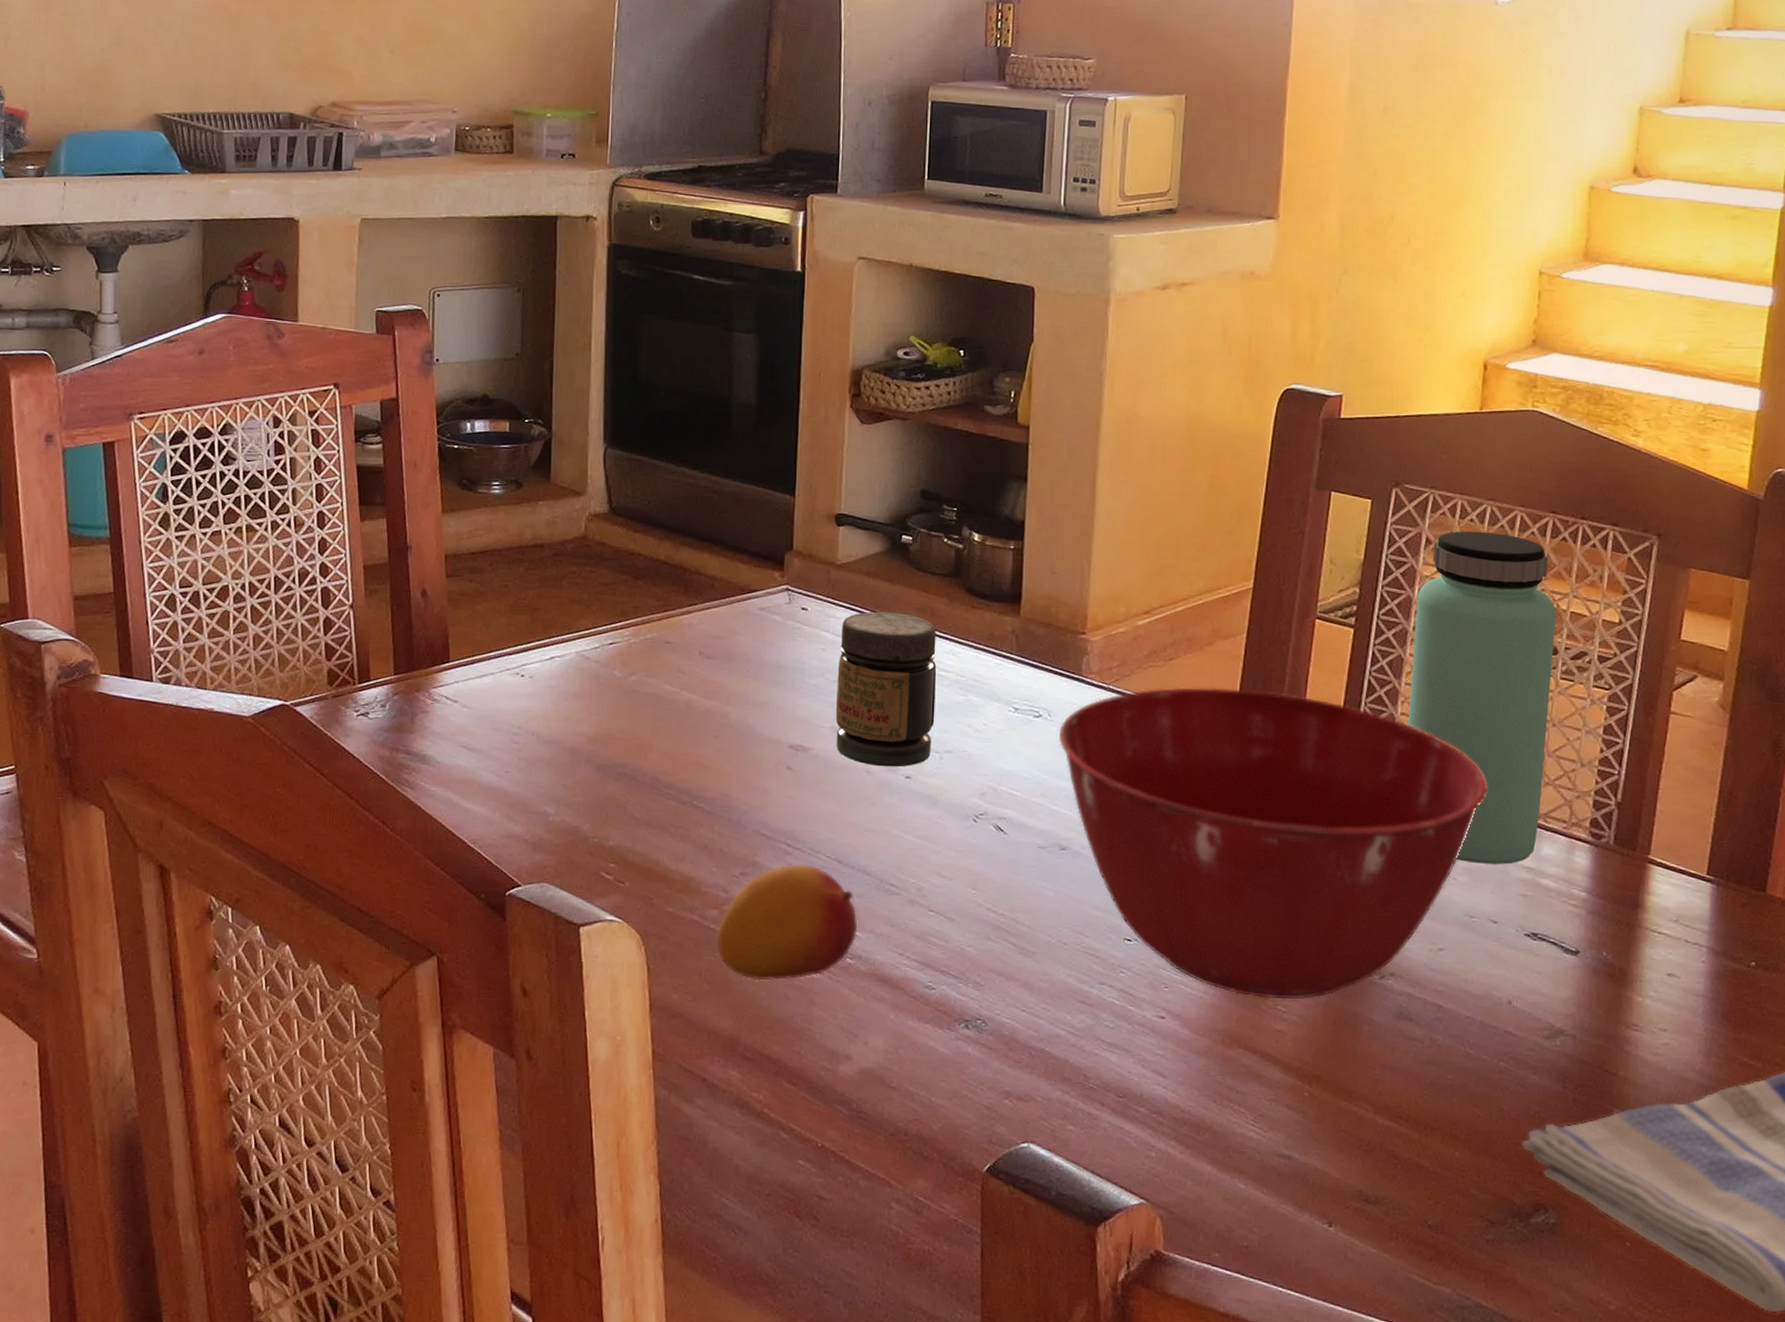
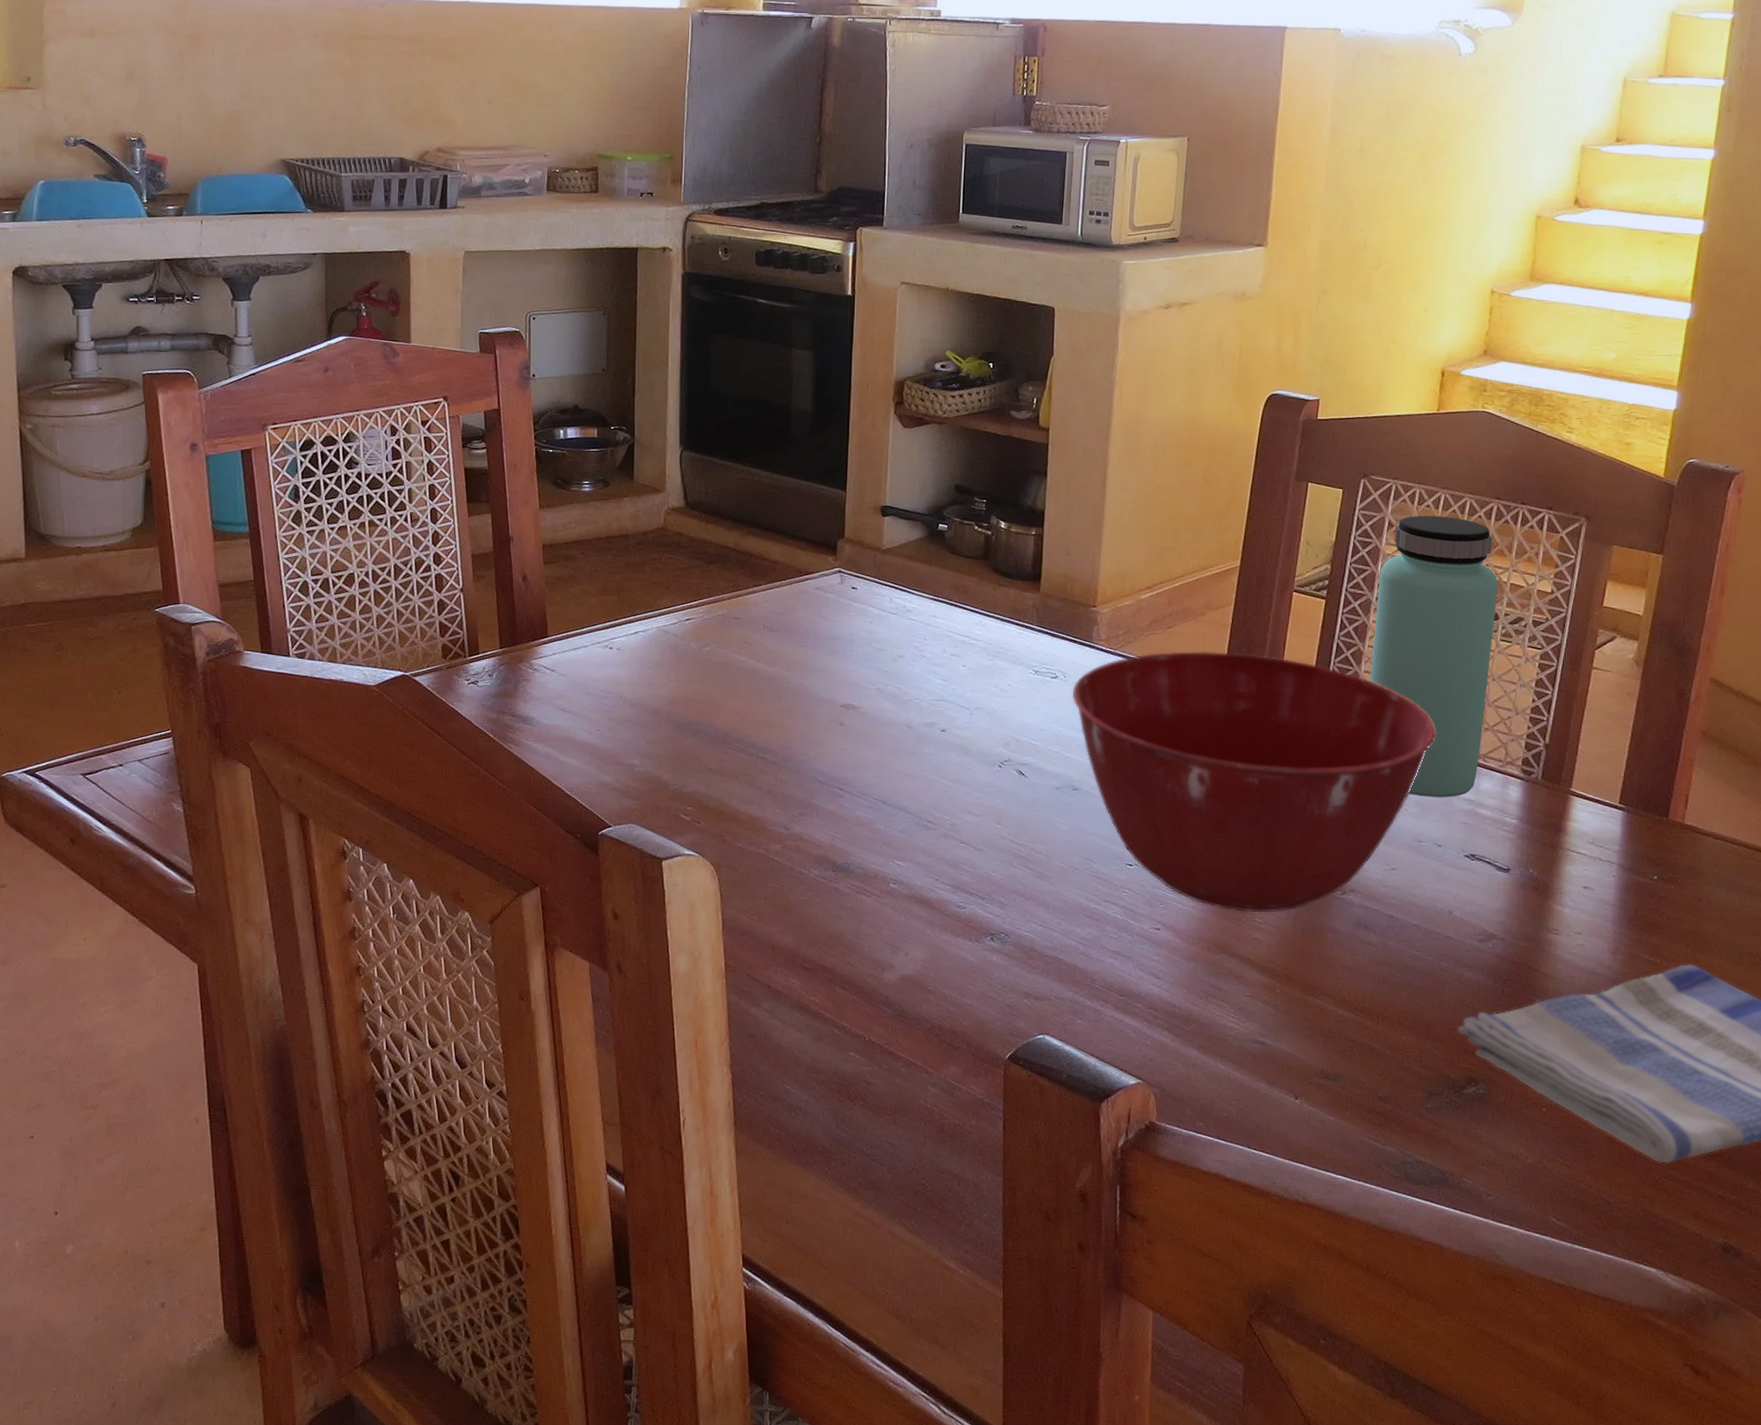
fruit: present [716,864,857,981] -> none [779,805,899,903]
jar: present [835,611,937,767] -> none [881,589,968,722]

